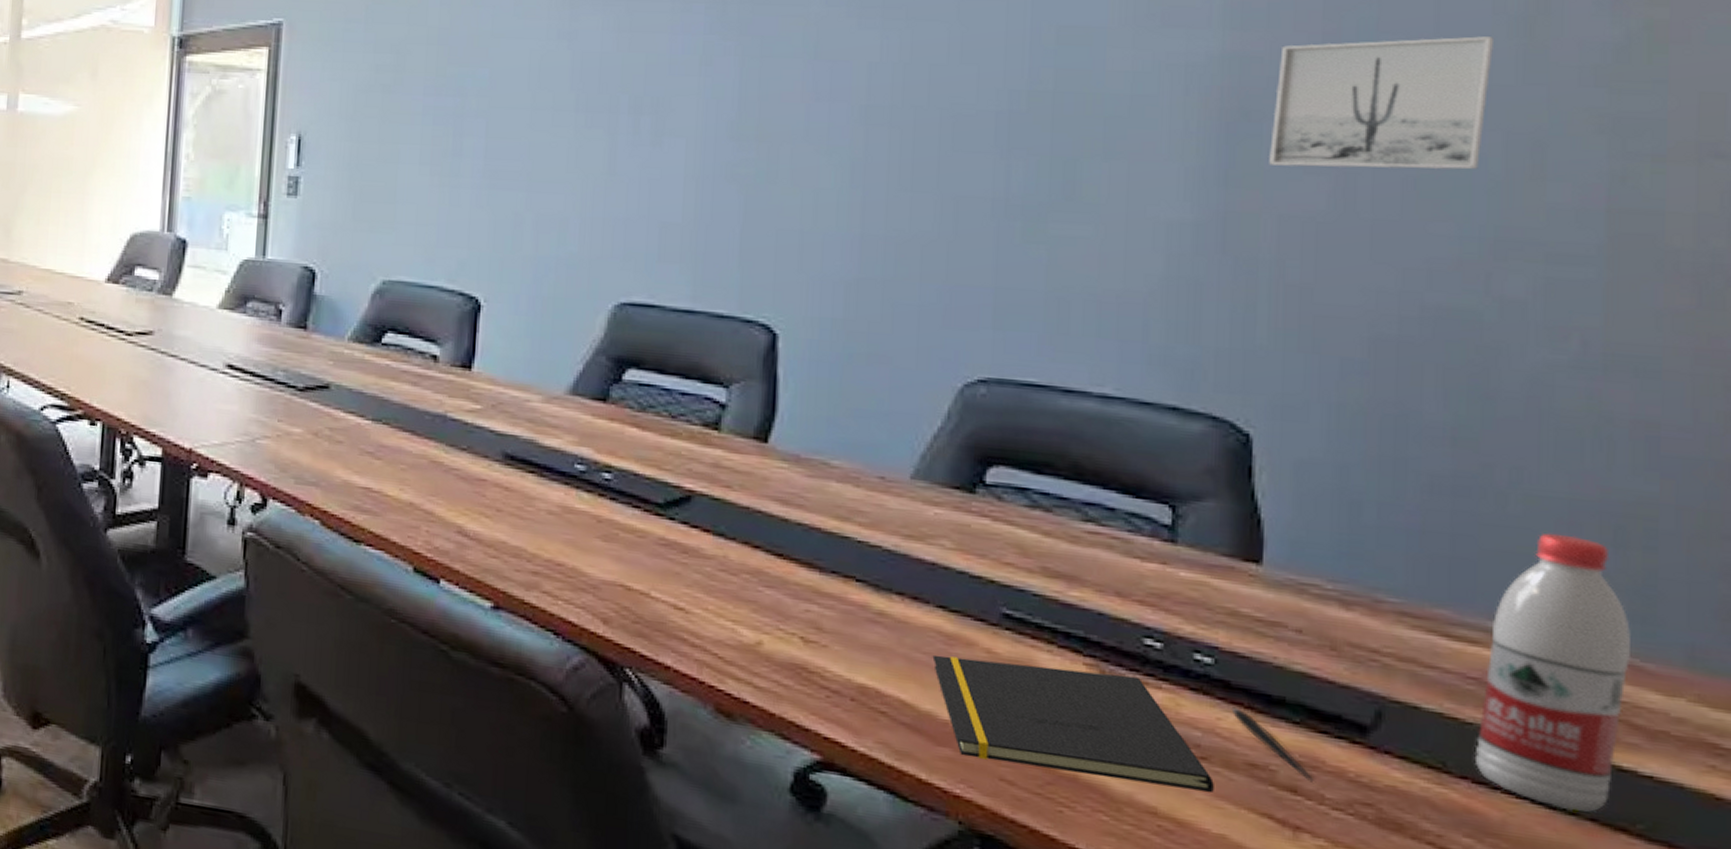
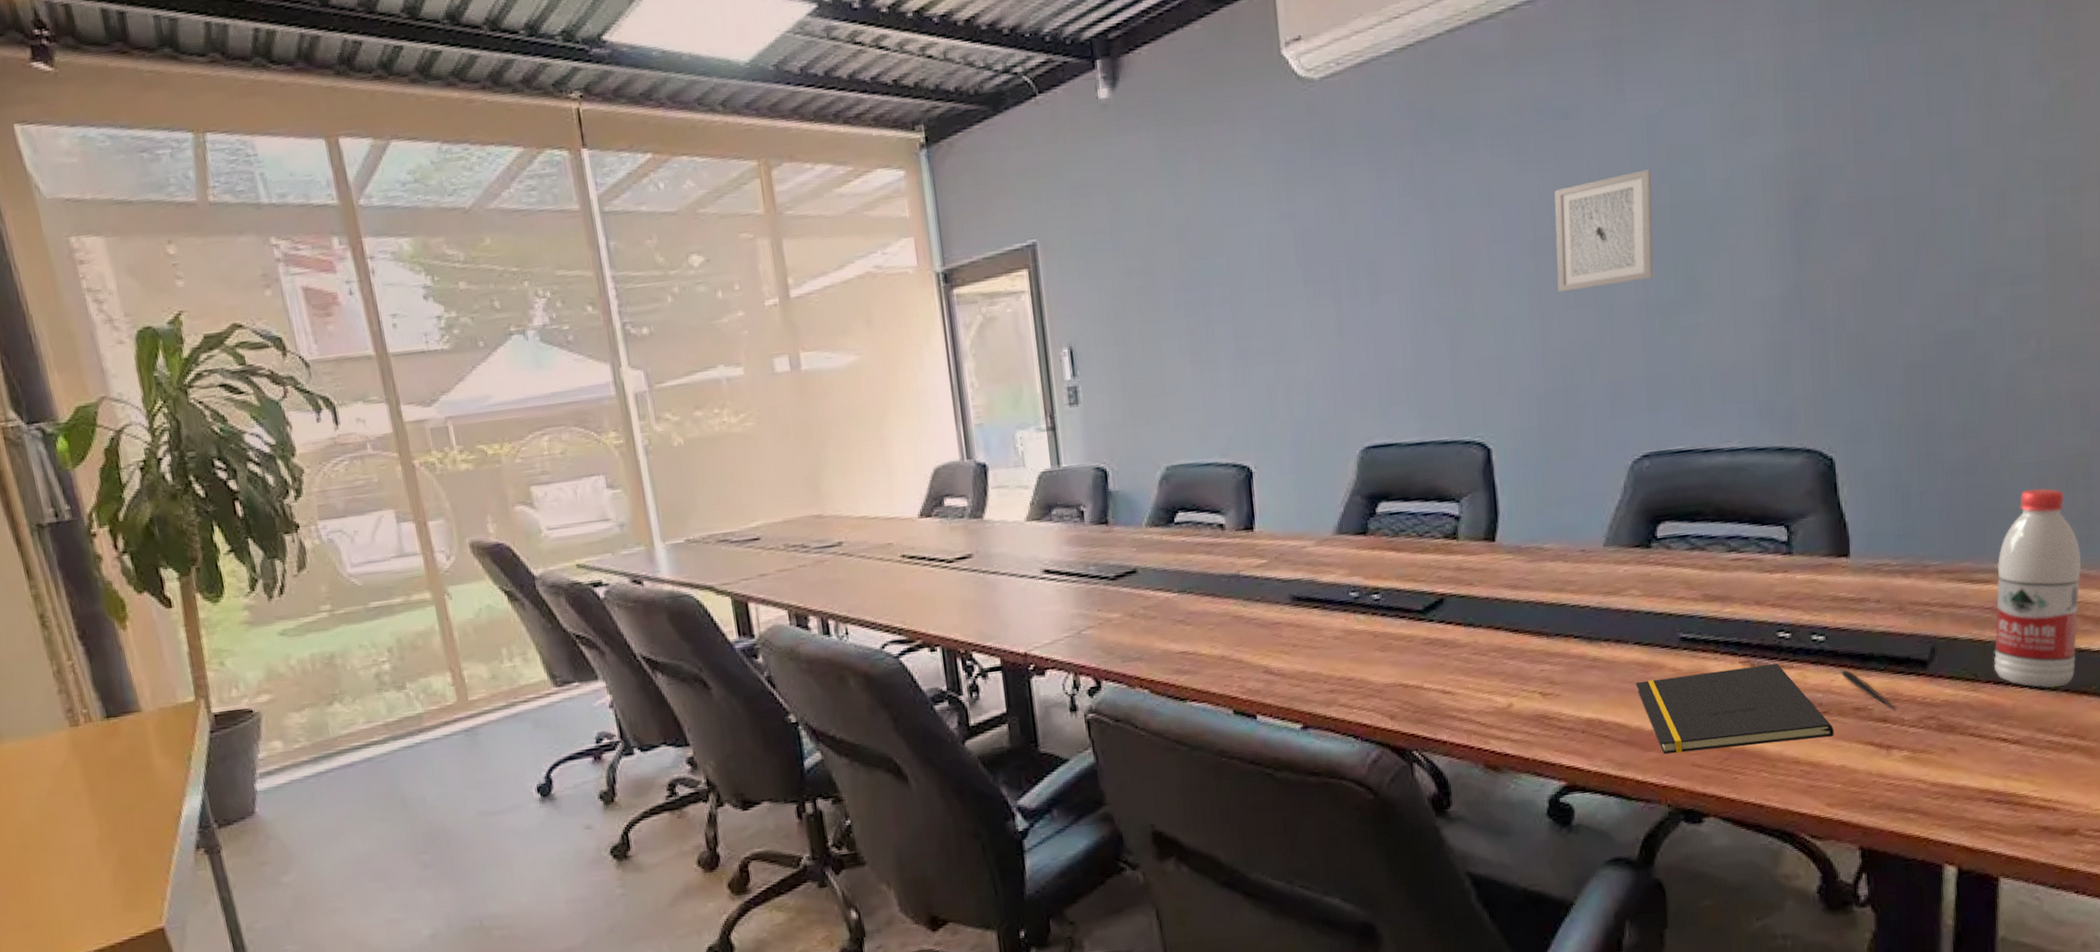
wall art: none [890,47,1033,174] -> present [1554,169,1654,293]
wall art: present [1269,36,1493,170] -> none [1826,110,1966,240]

